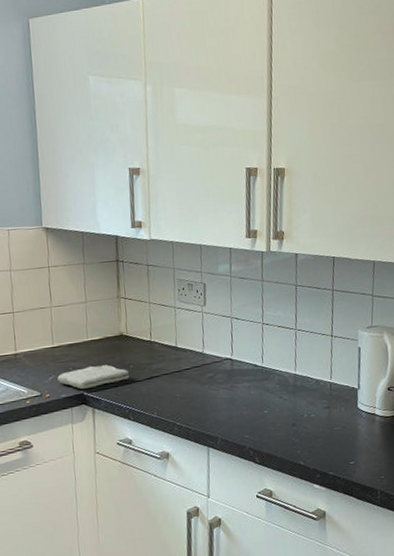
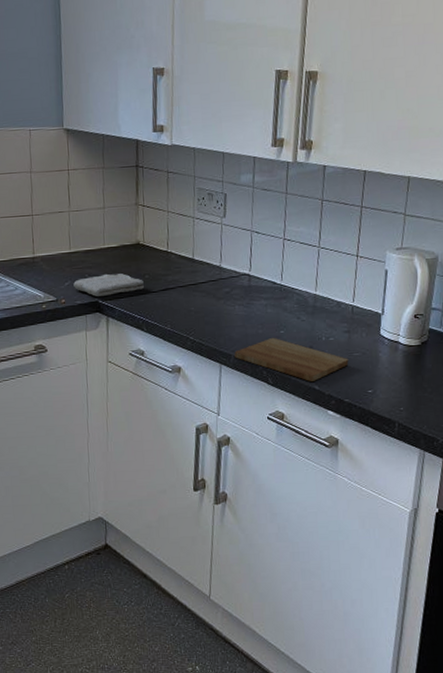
cutting board: none [221,417,331,459] -> present [234,337,349,383]

